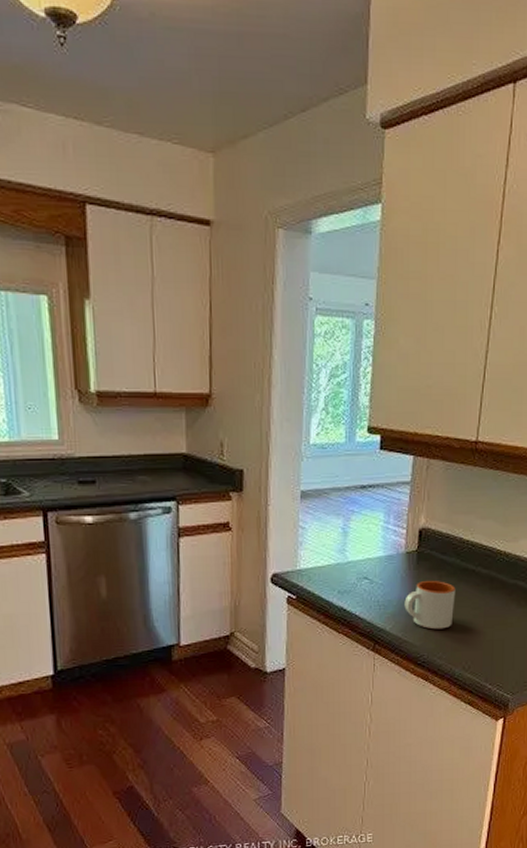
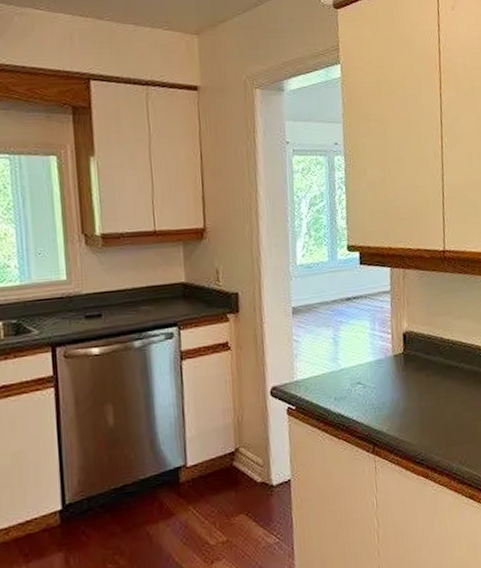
mug: present [404,580,456,630] -> none [397,379,444,427]

